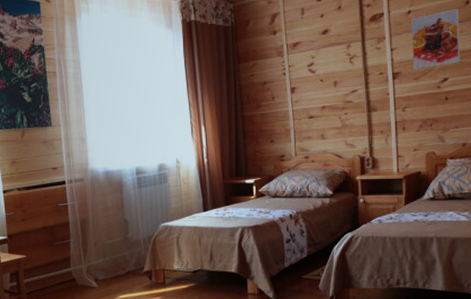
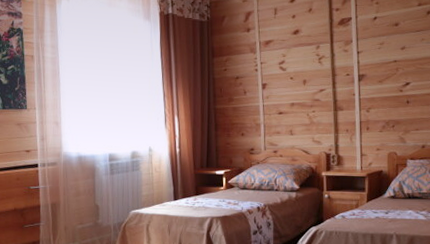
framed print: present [410,8,460,69] -> none [376,17,422,73]

